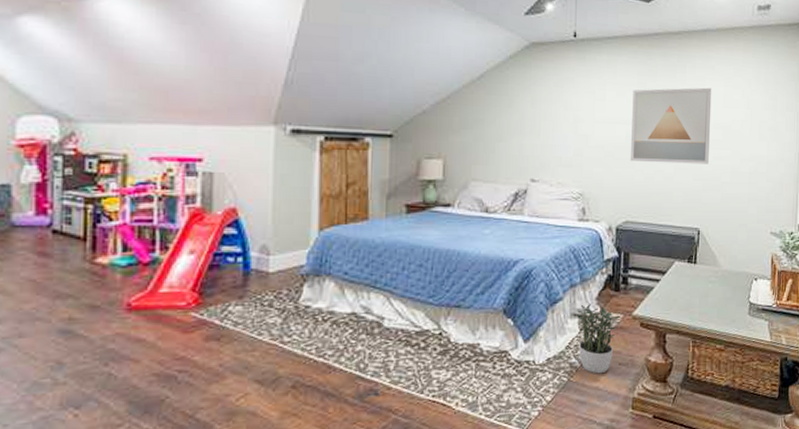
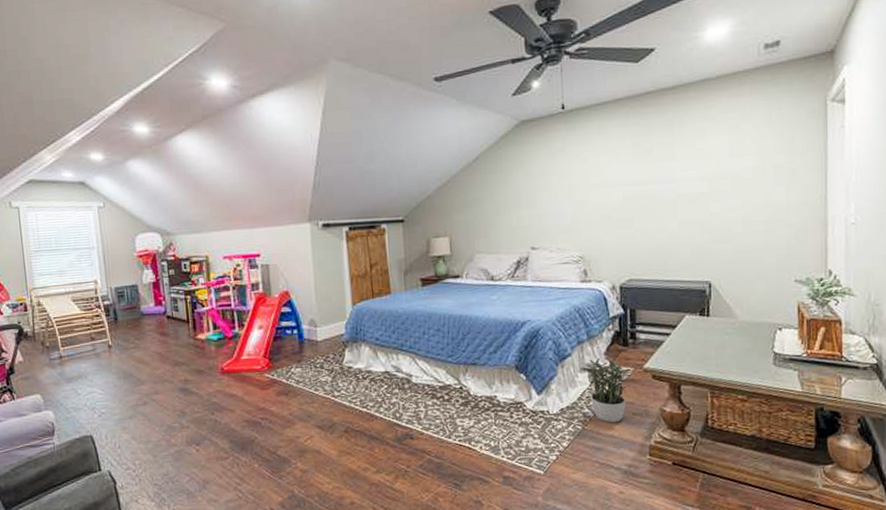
wall art: present [630,87,712,164] -> none [627,138,717,221]

